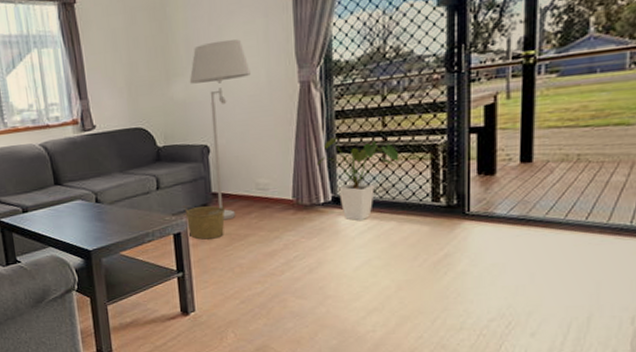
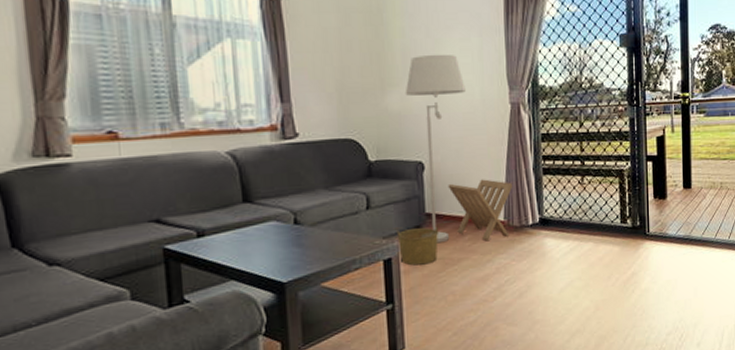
magazine rack: none [233,159,303,219] -> present [448,179,513,242]
house plant: present [316,138,399,221] -> none [525,160,595,243]

